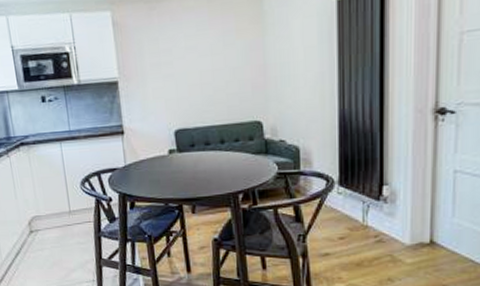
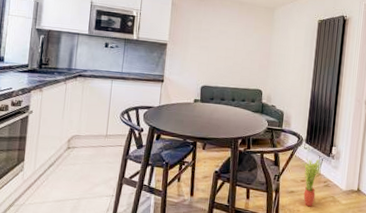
potted plant: none [338,206,368,272] -> present [302,158,321,207]

